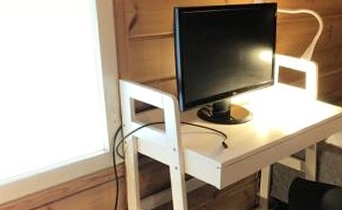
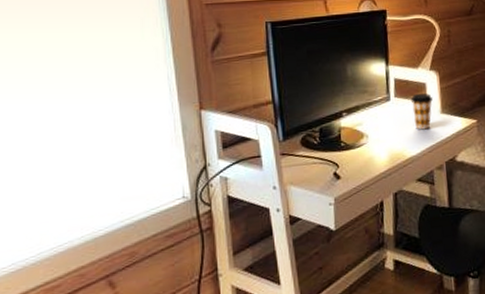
coffee cup: none [291,81,310,113] -> present [410,93,433,130]

